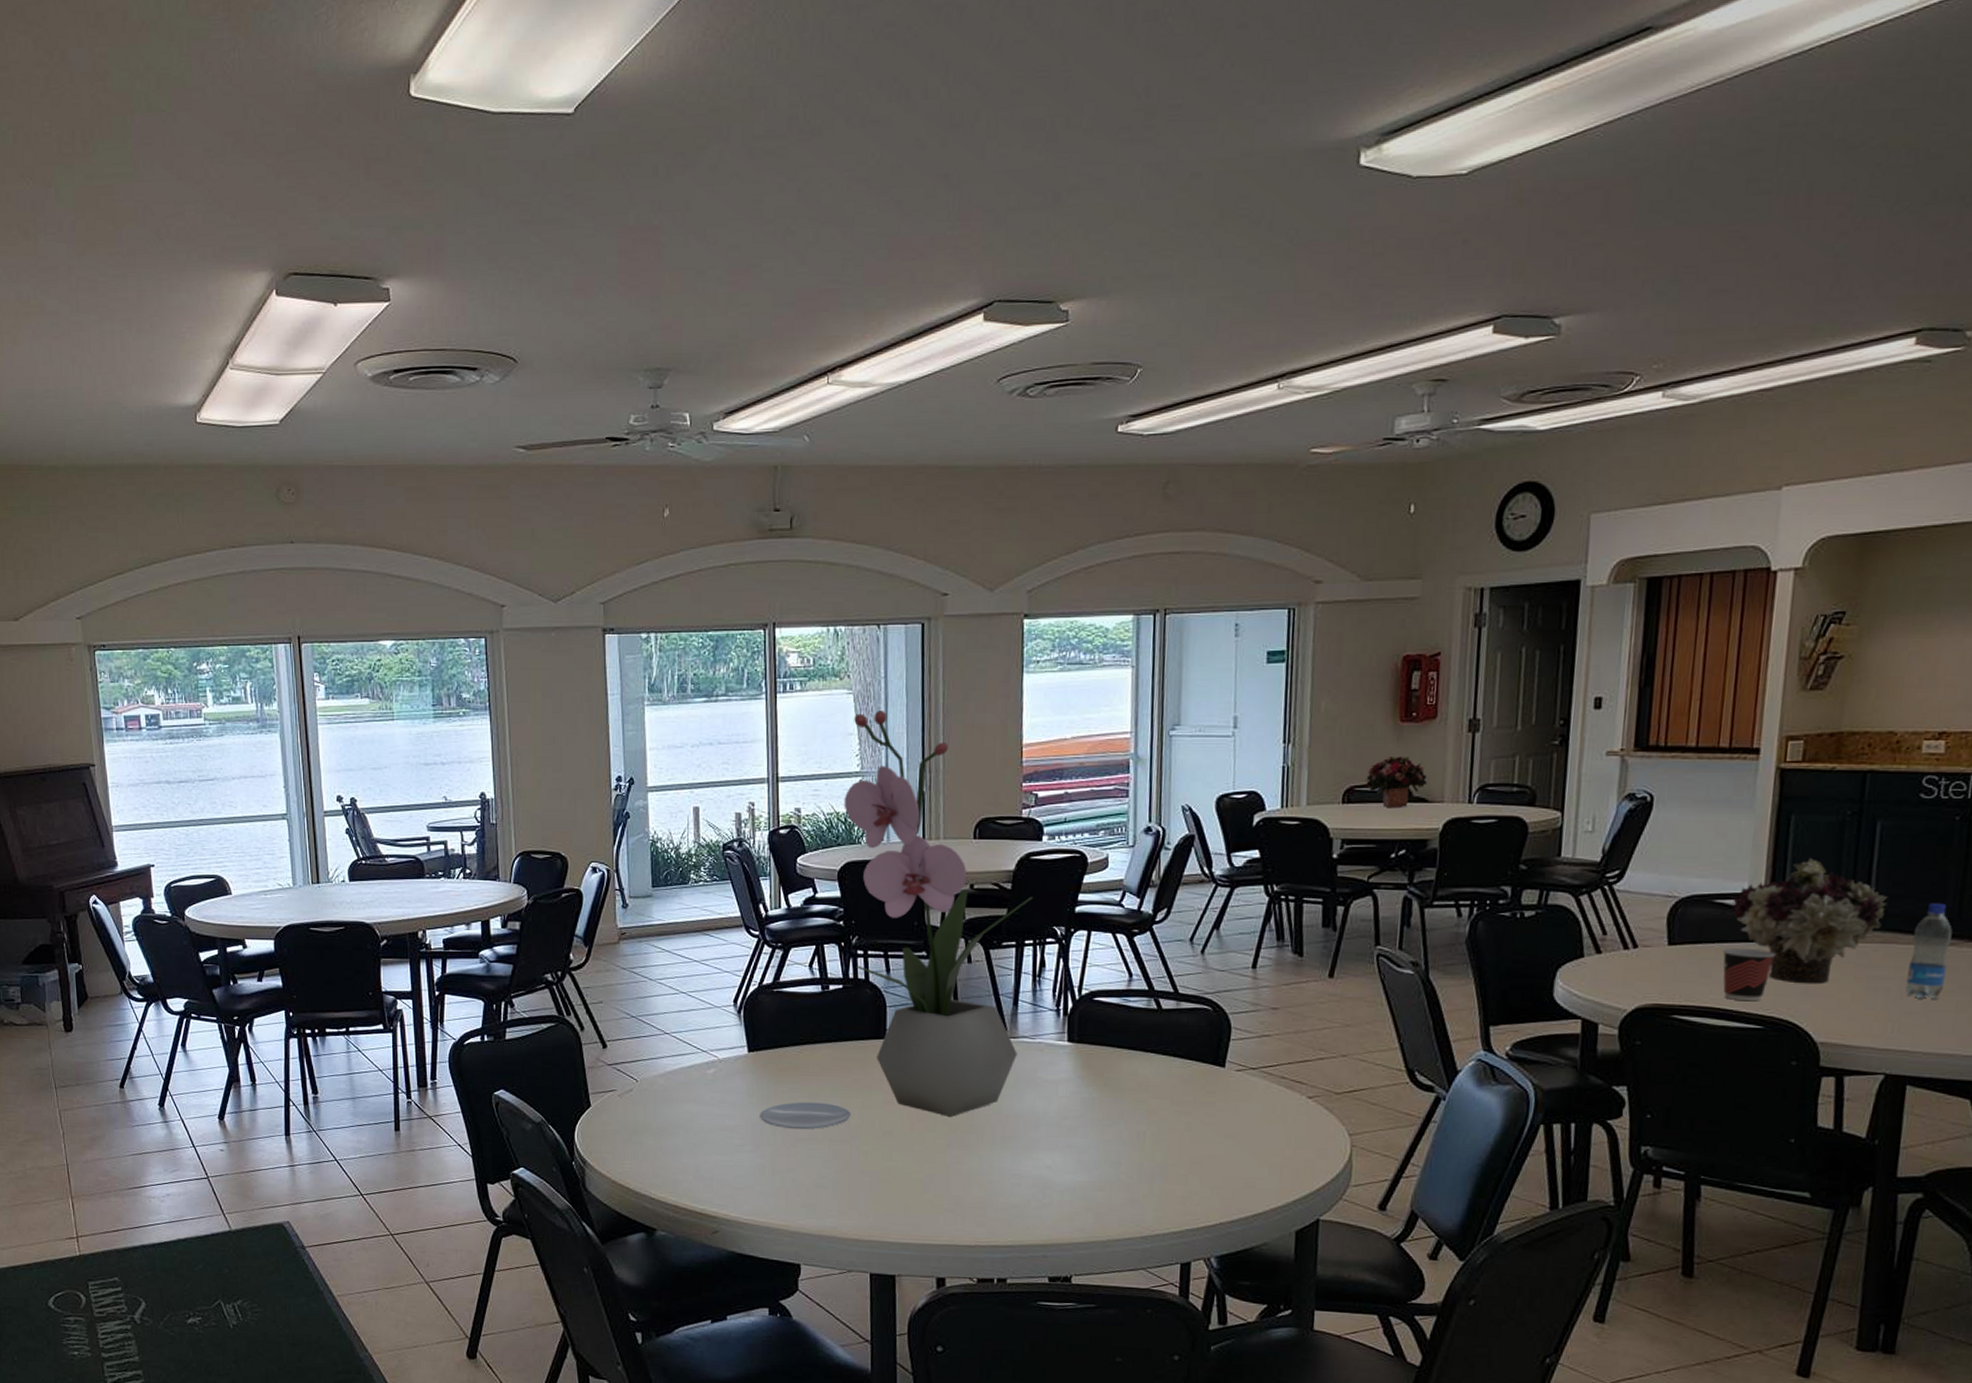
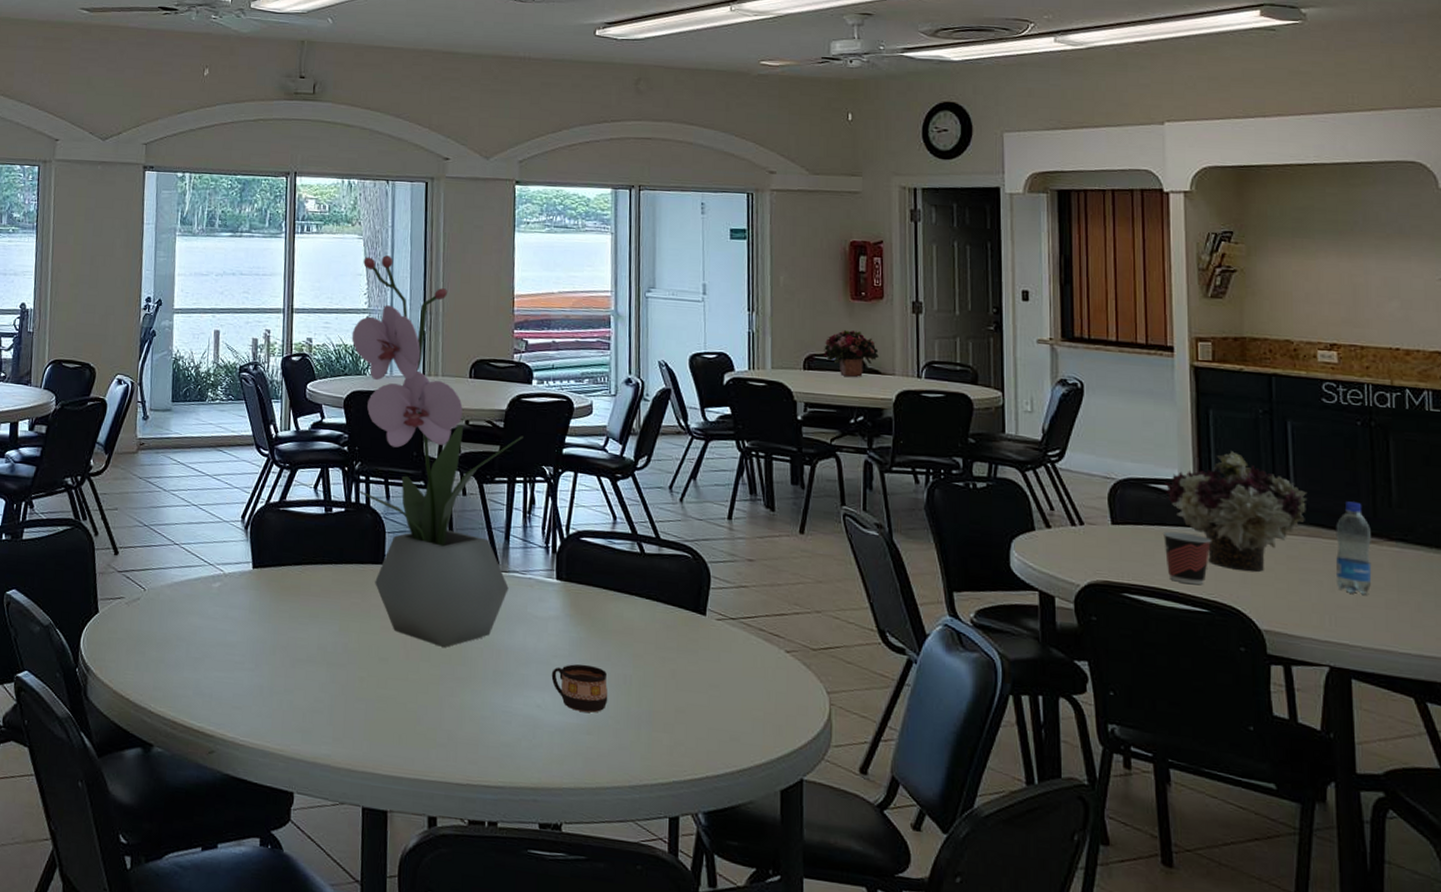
plate: present [760,1102,851,1130] -> none [261,622,349,651]
cup: none [1062,1123,1121,1170] -> present [551,664,608,713]

